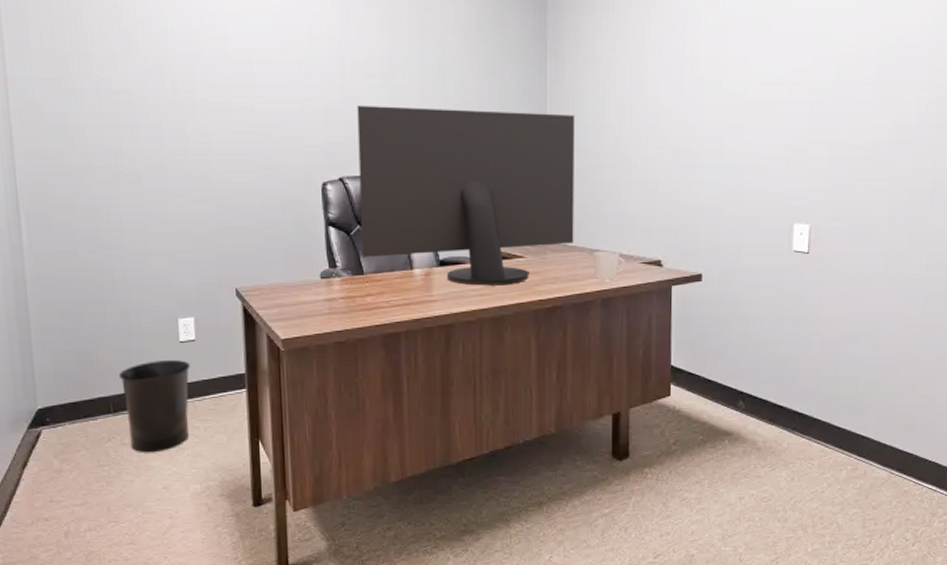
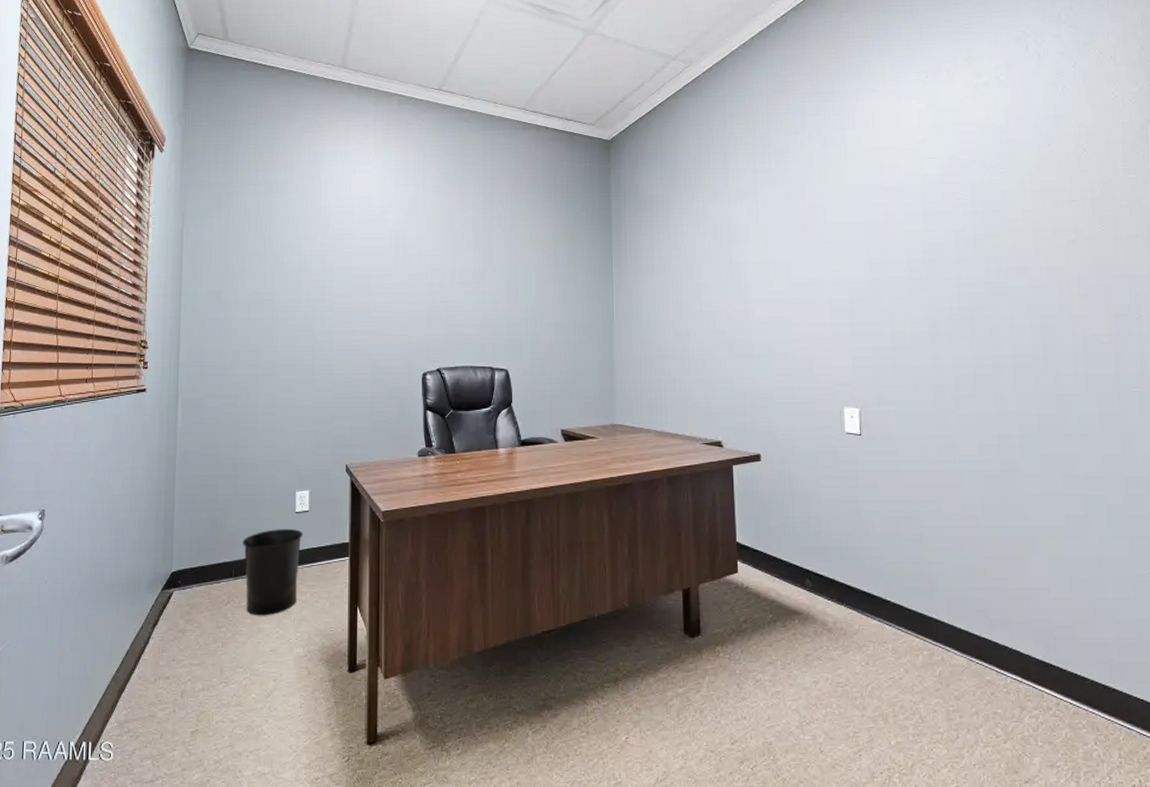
computer monitor: present [357,105,575,286] -> none [454,308,641,464]
cup: present [593,251,626,280] -> none [658,432,689,459]

